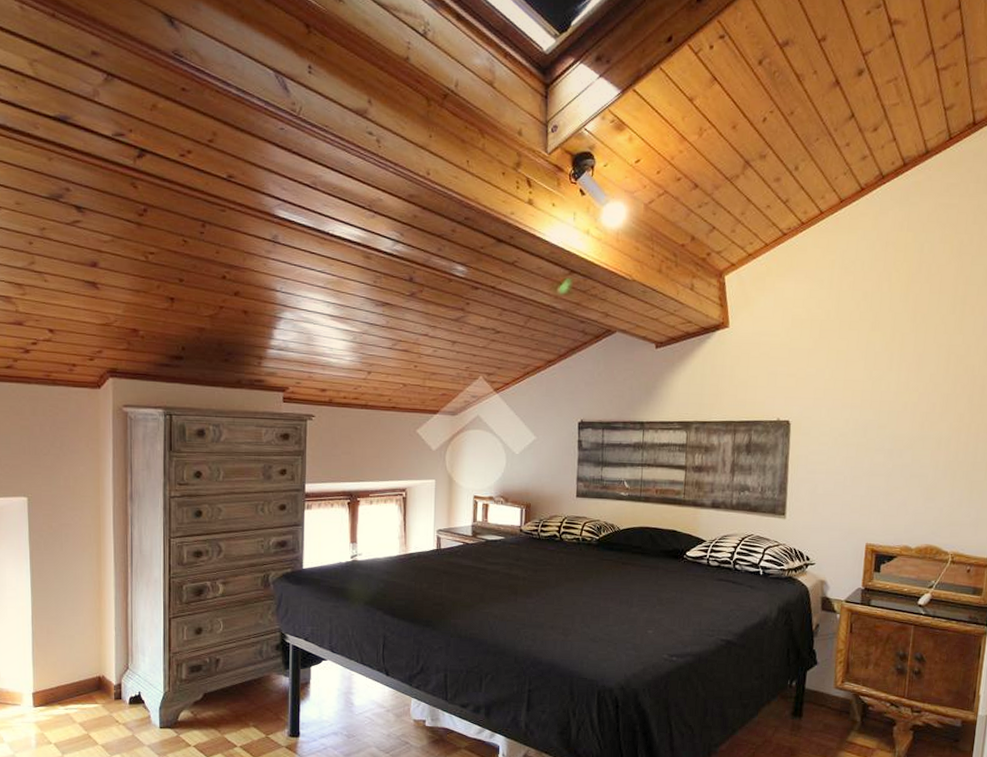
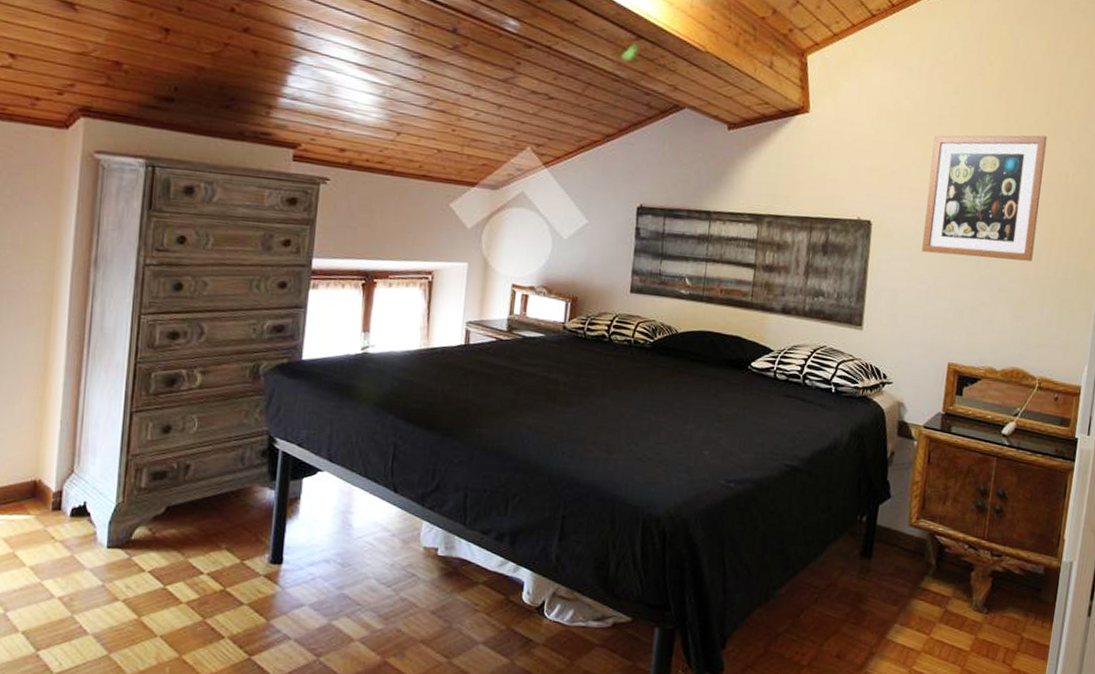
wall art: none [838,332,954,448] -> present [921,135,1048,261]

